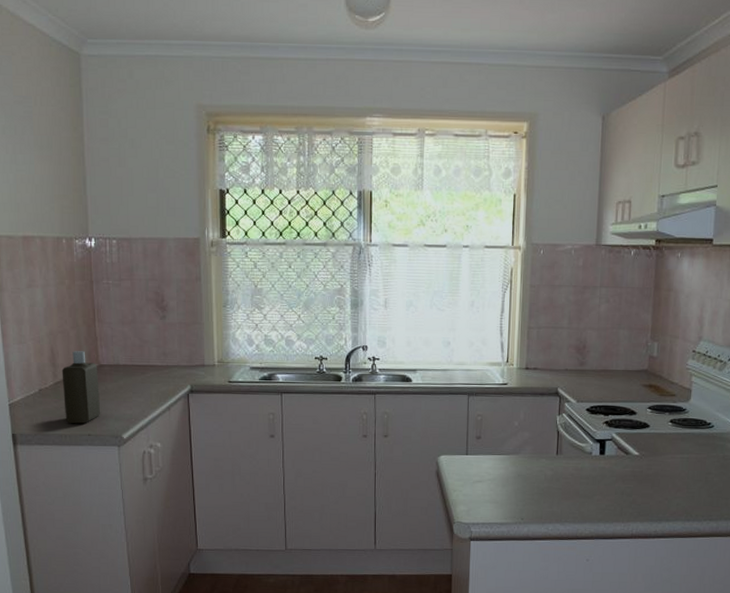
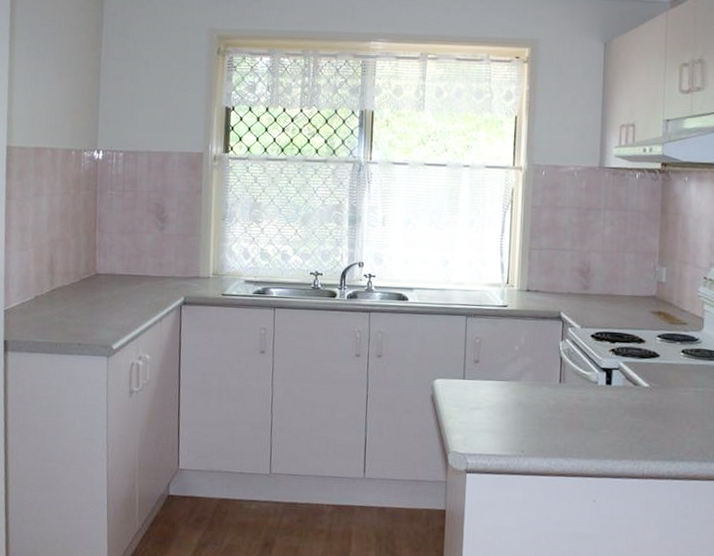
bottle: present [61,351,101,424] -> none [57,259,94,332]

